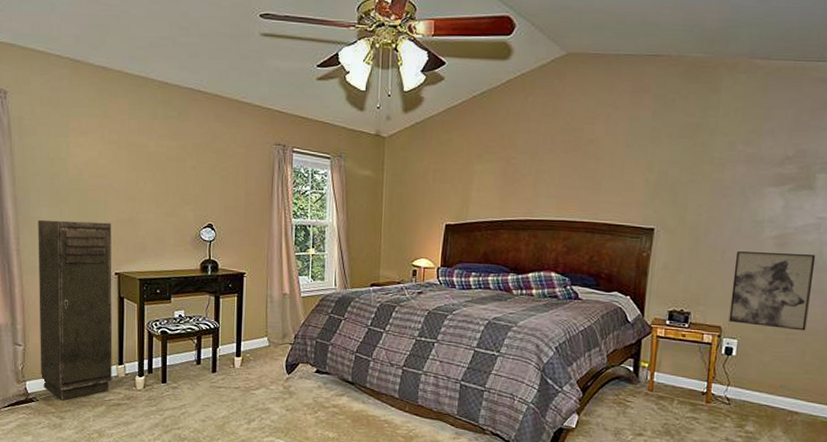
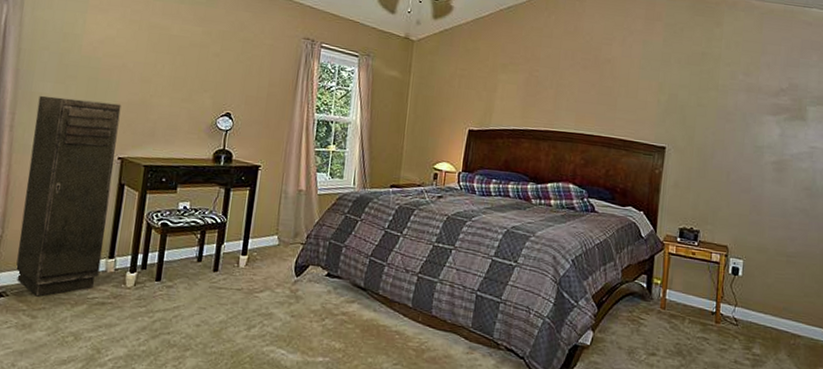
wall art: present [728,251,816,331] -> none [734,174,810,254]

